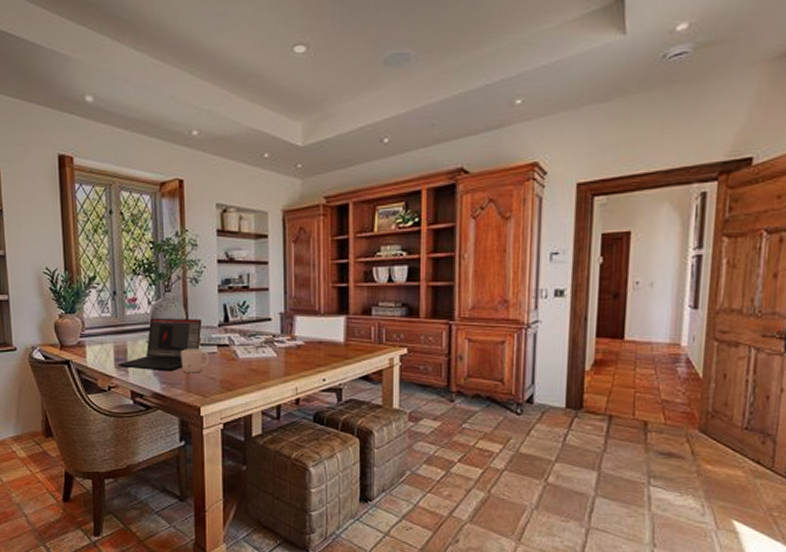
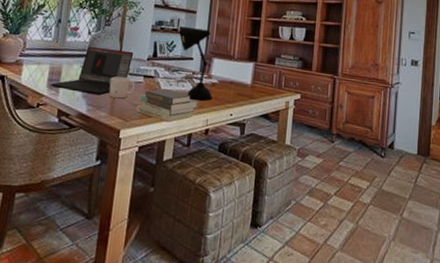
books: none [214,358,283,395] -> present [136,89,198,123]
desk lamp: none [249,281,300,366] -> present [178,25,213,101]

